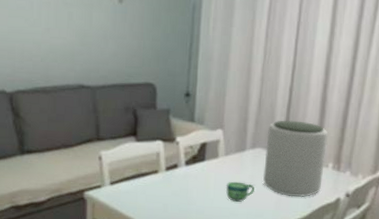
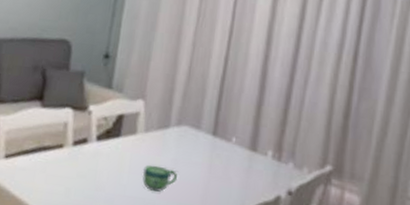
plant pot: present [262,120,328,198] -> none [188,94,268,192]

